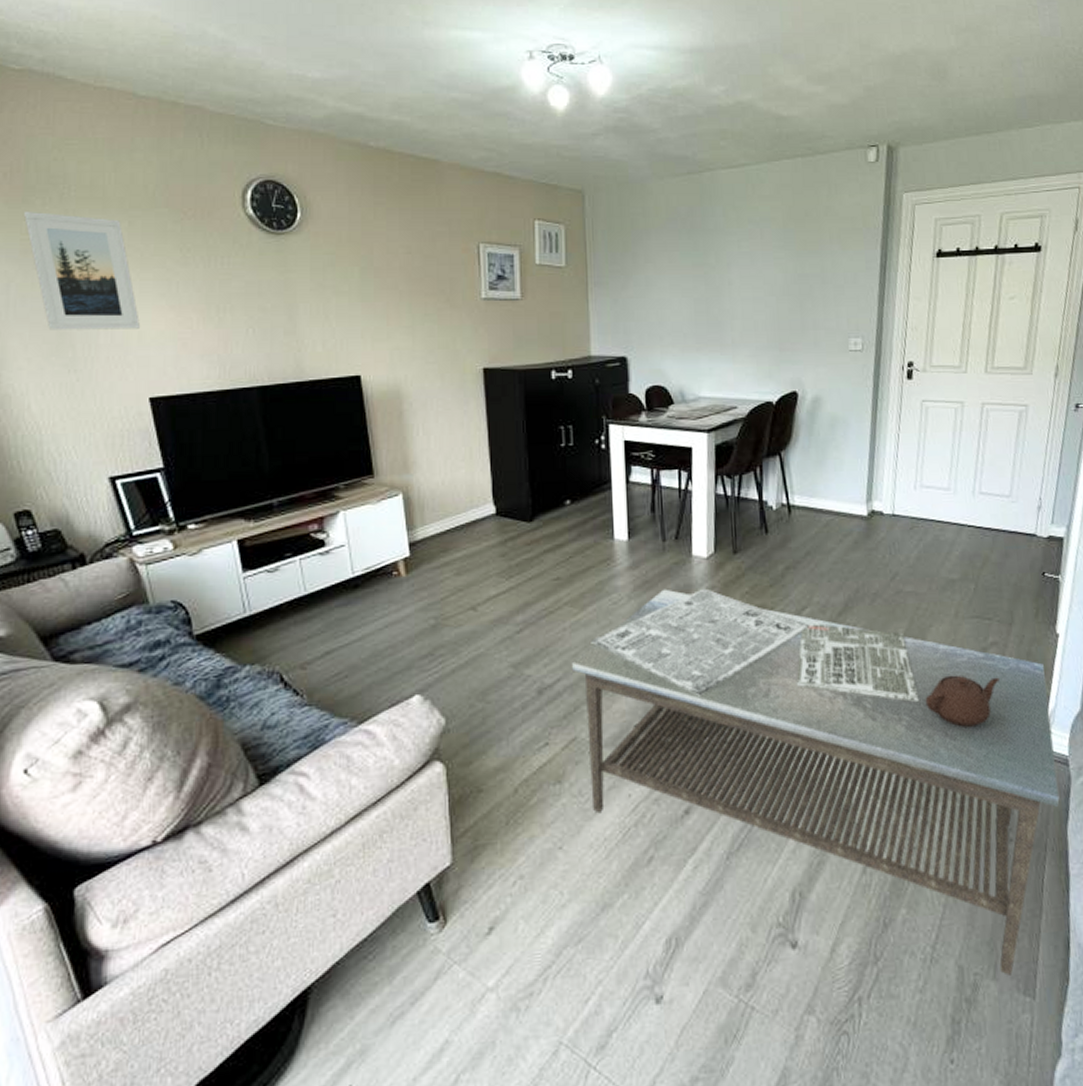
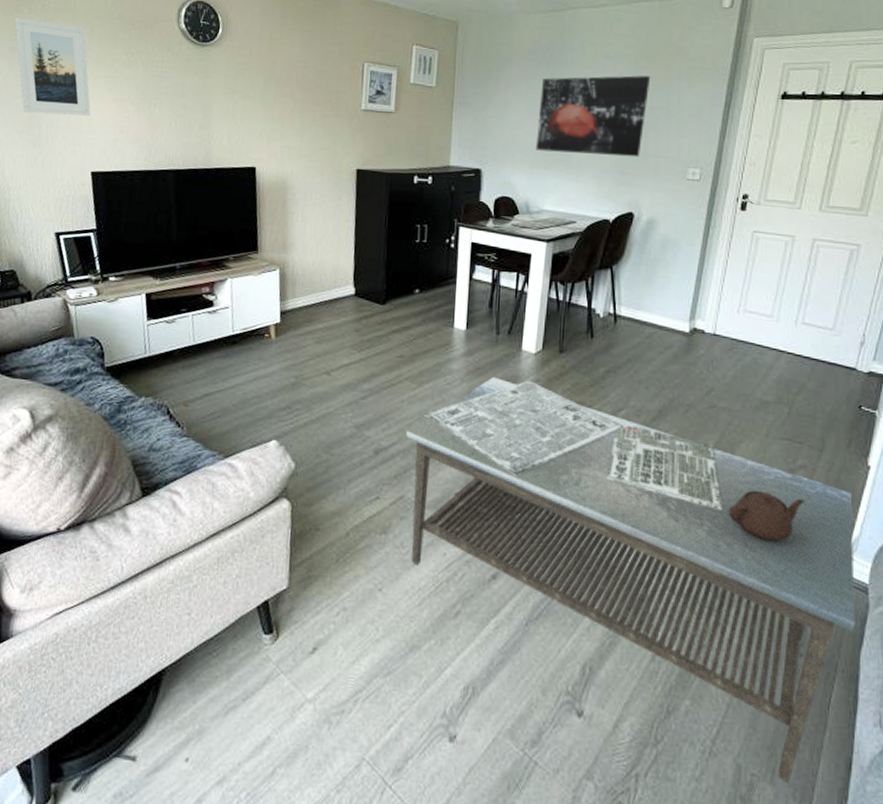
wall art: none [684,241,801,331] -> present [535,75,651,158]

